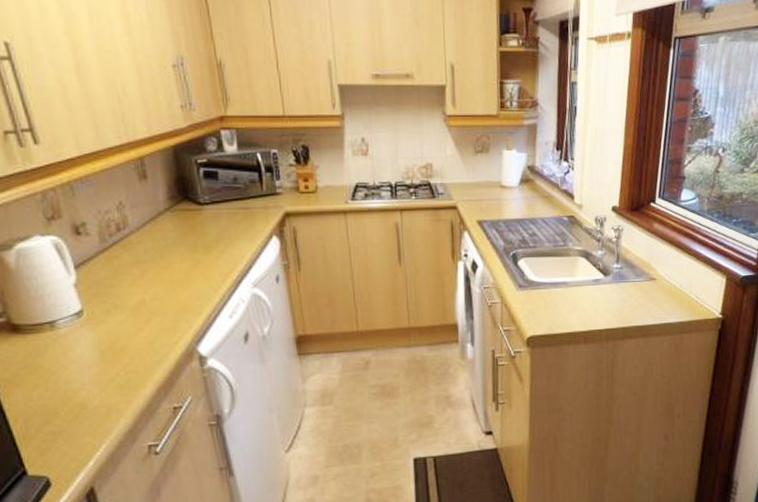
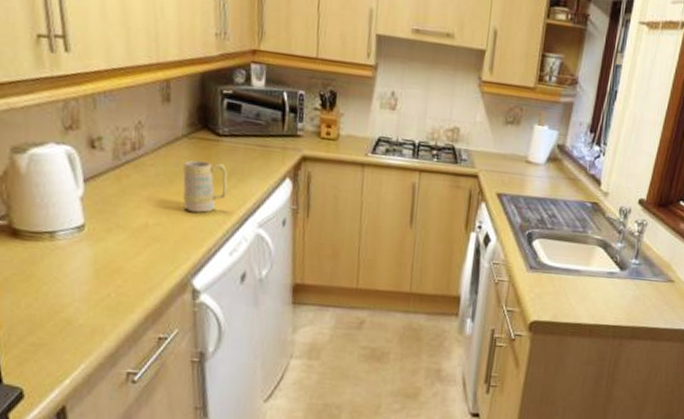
mug: none [171,231,218,282] -> present [183,160,228,213]

